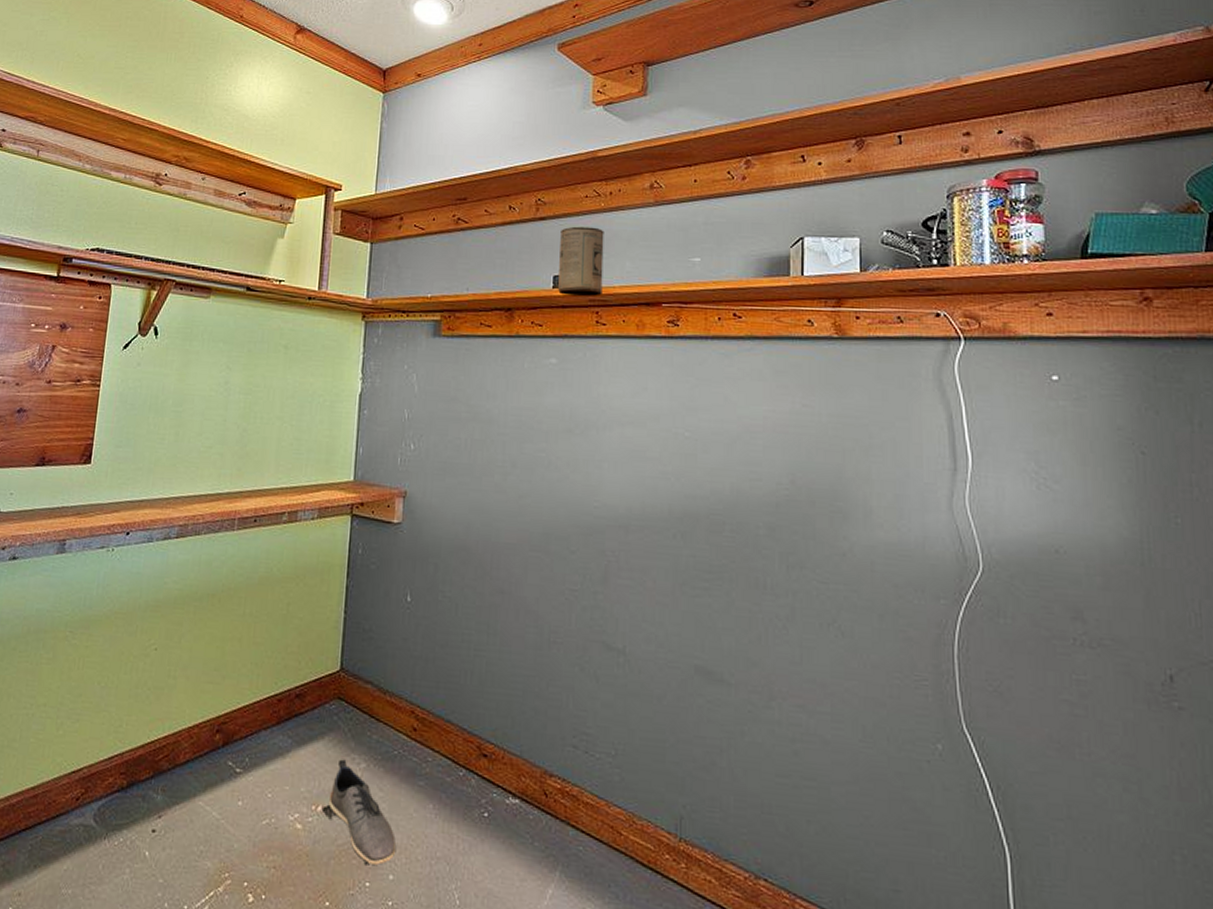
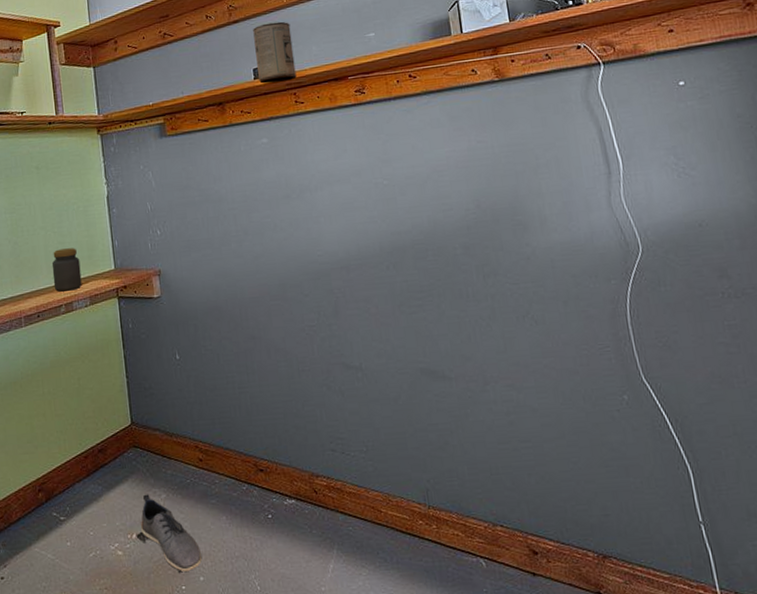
jar: none [279,446,315,498] -> present [51,248,82,292]

